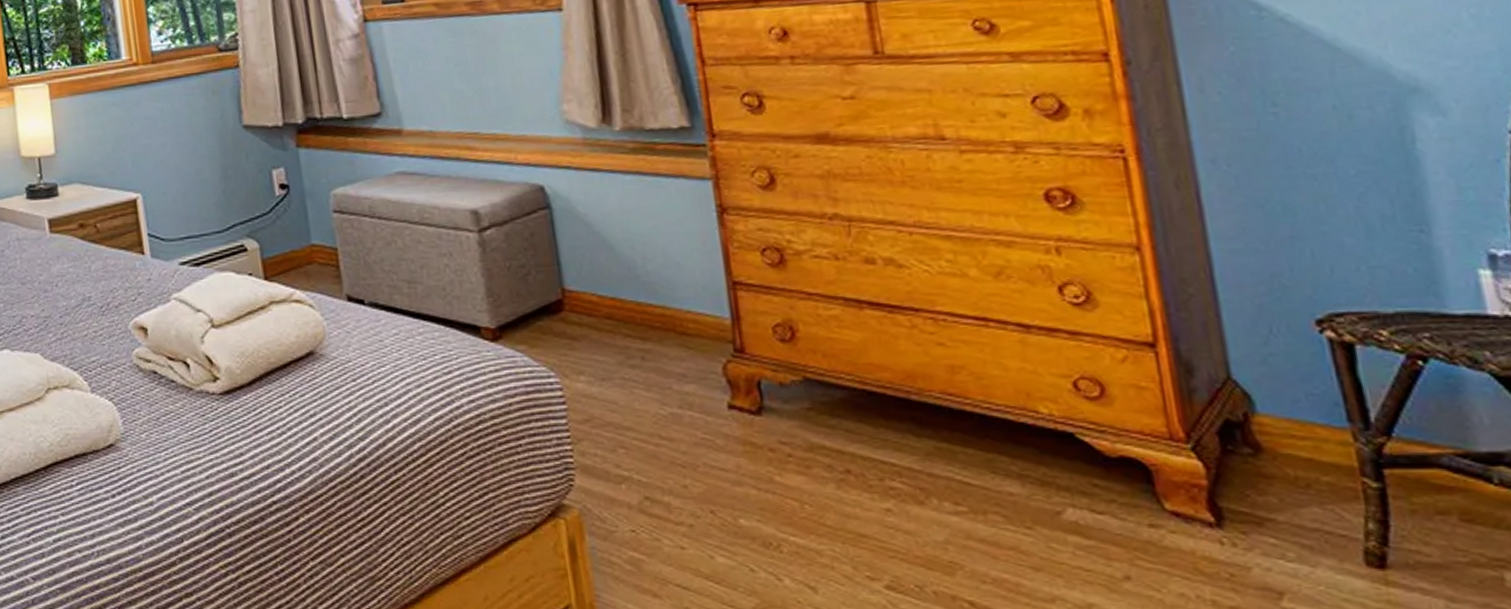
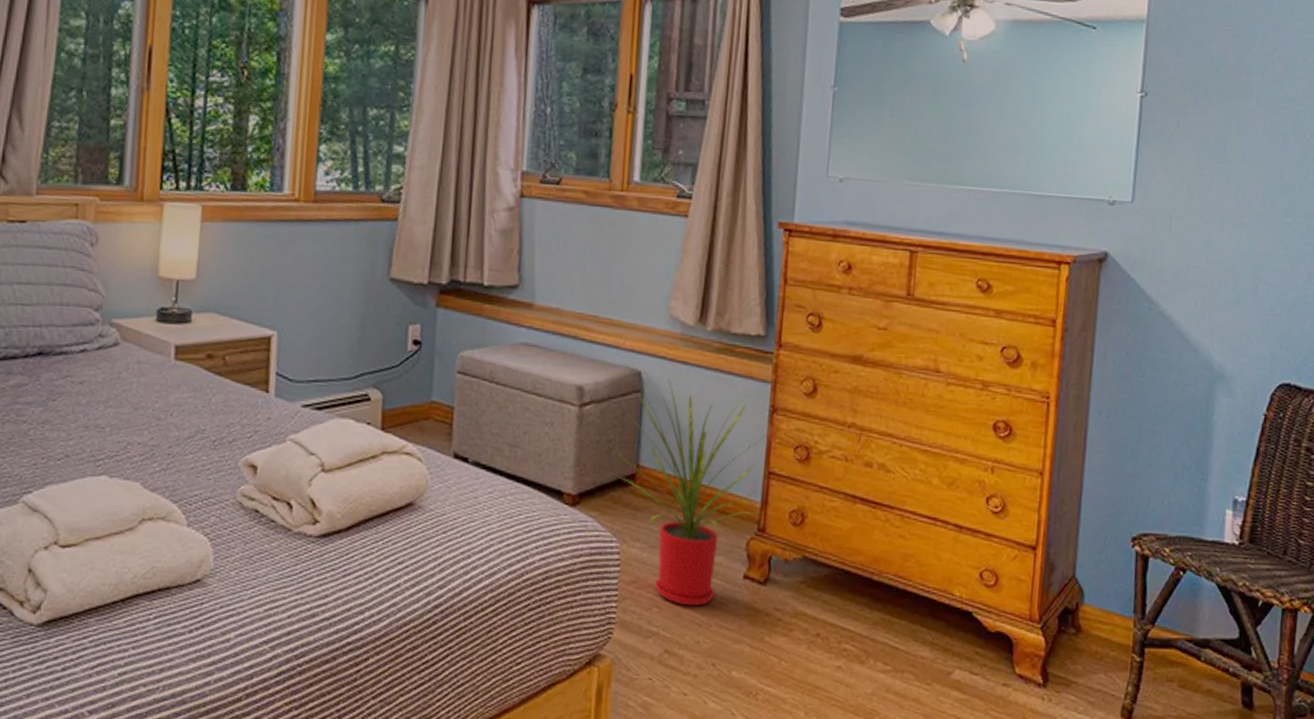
house plant: none [526,189,732,445] -> present [611,378,774,606]

